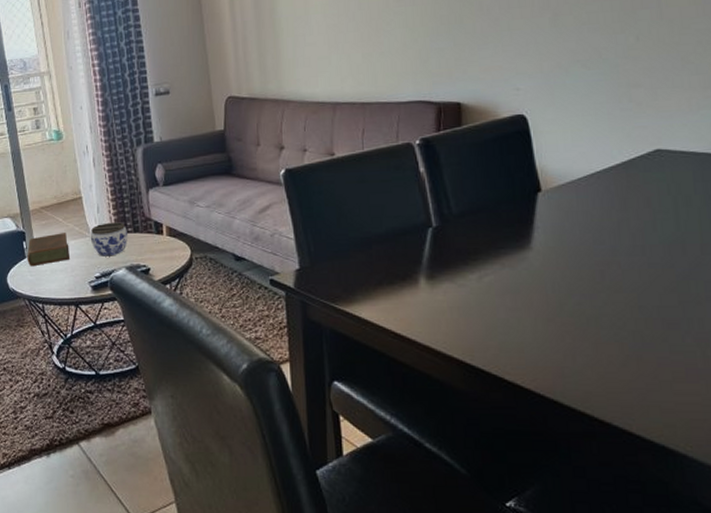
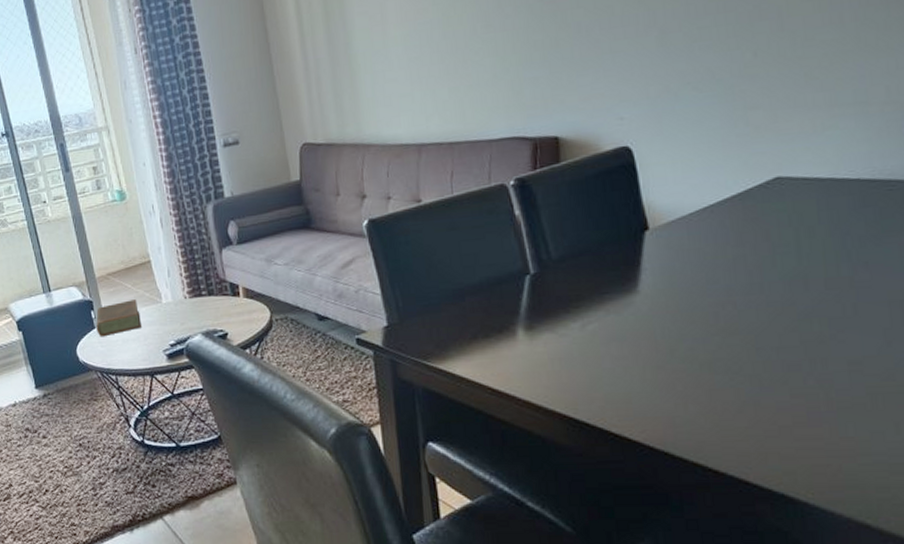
jar: present [90,222,129,256] -> none [161,285,203,323]

